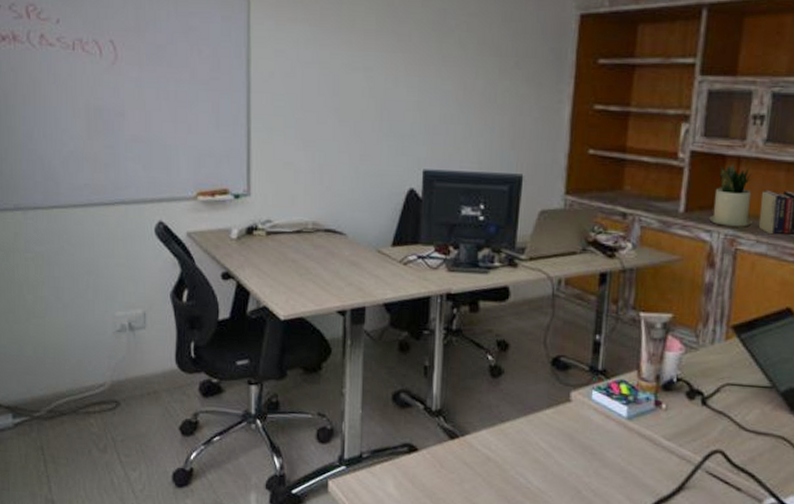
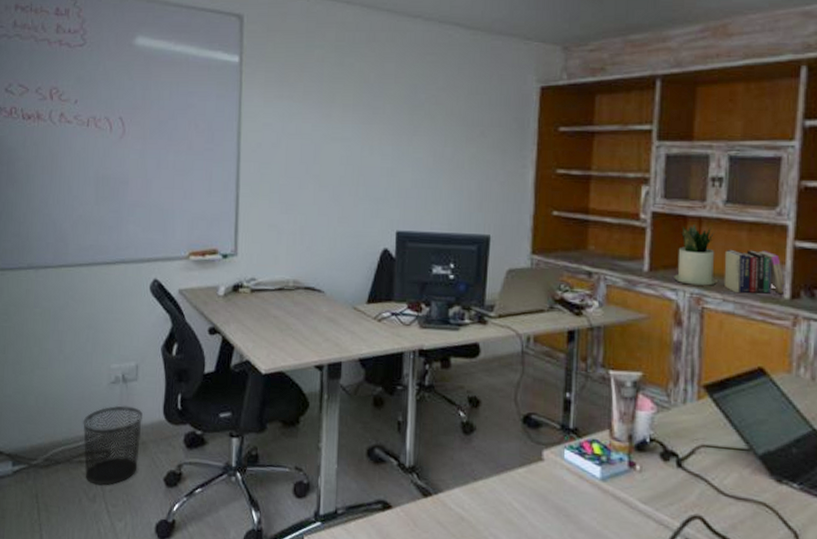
waste bin: none [88,354,153,436] -> present [83,405,143,486]

